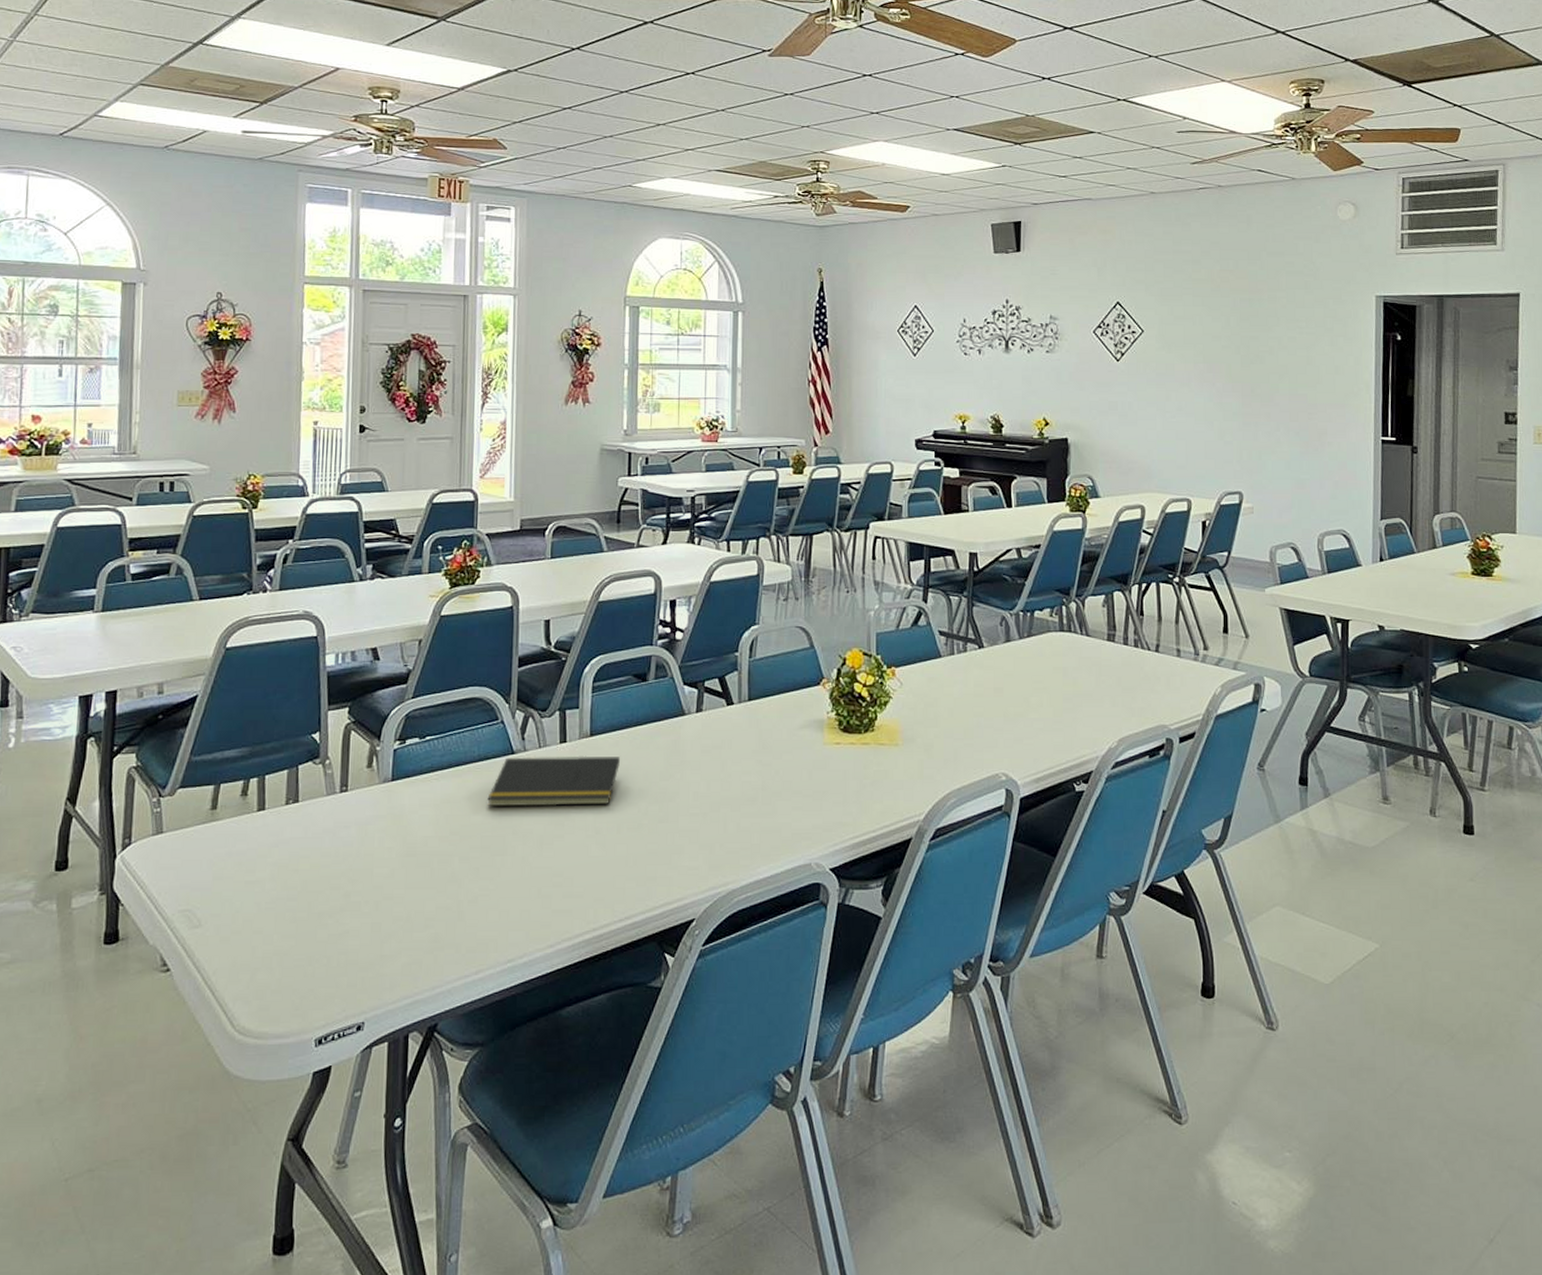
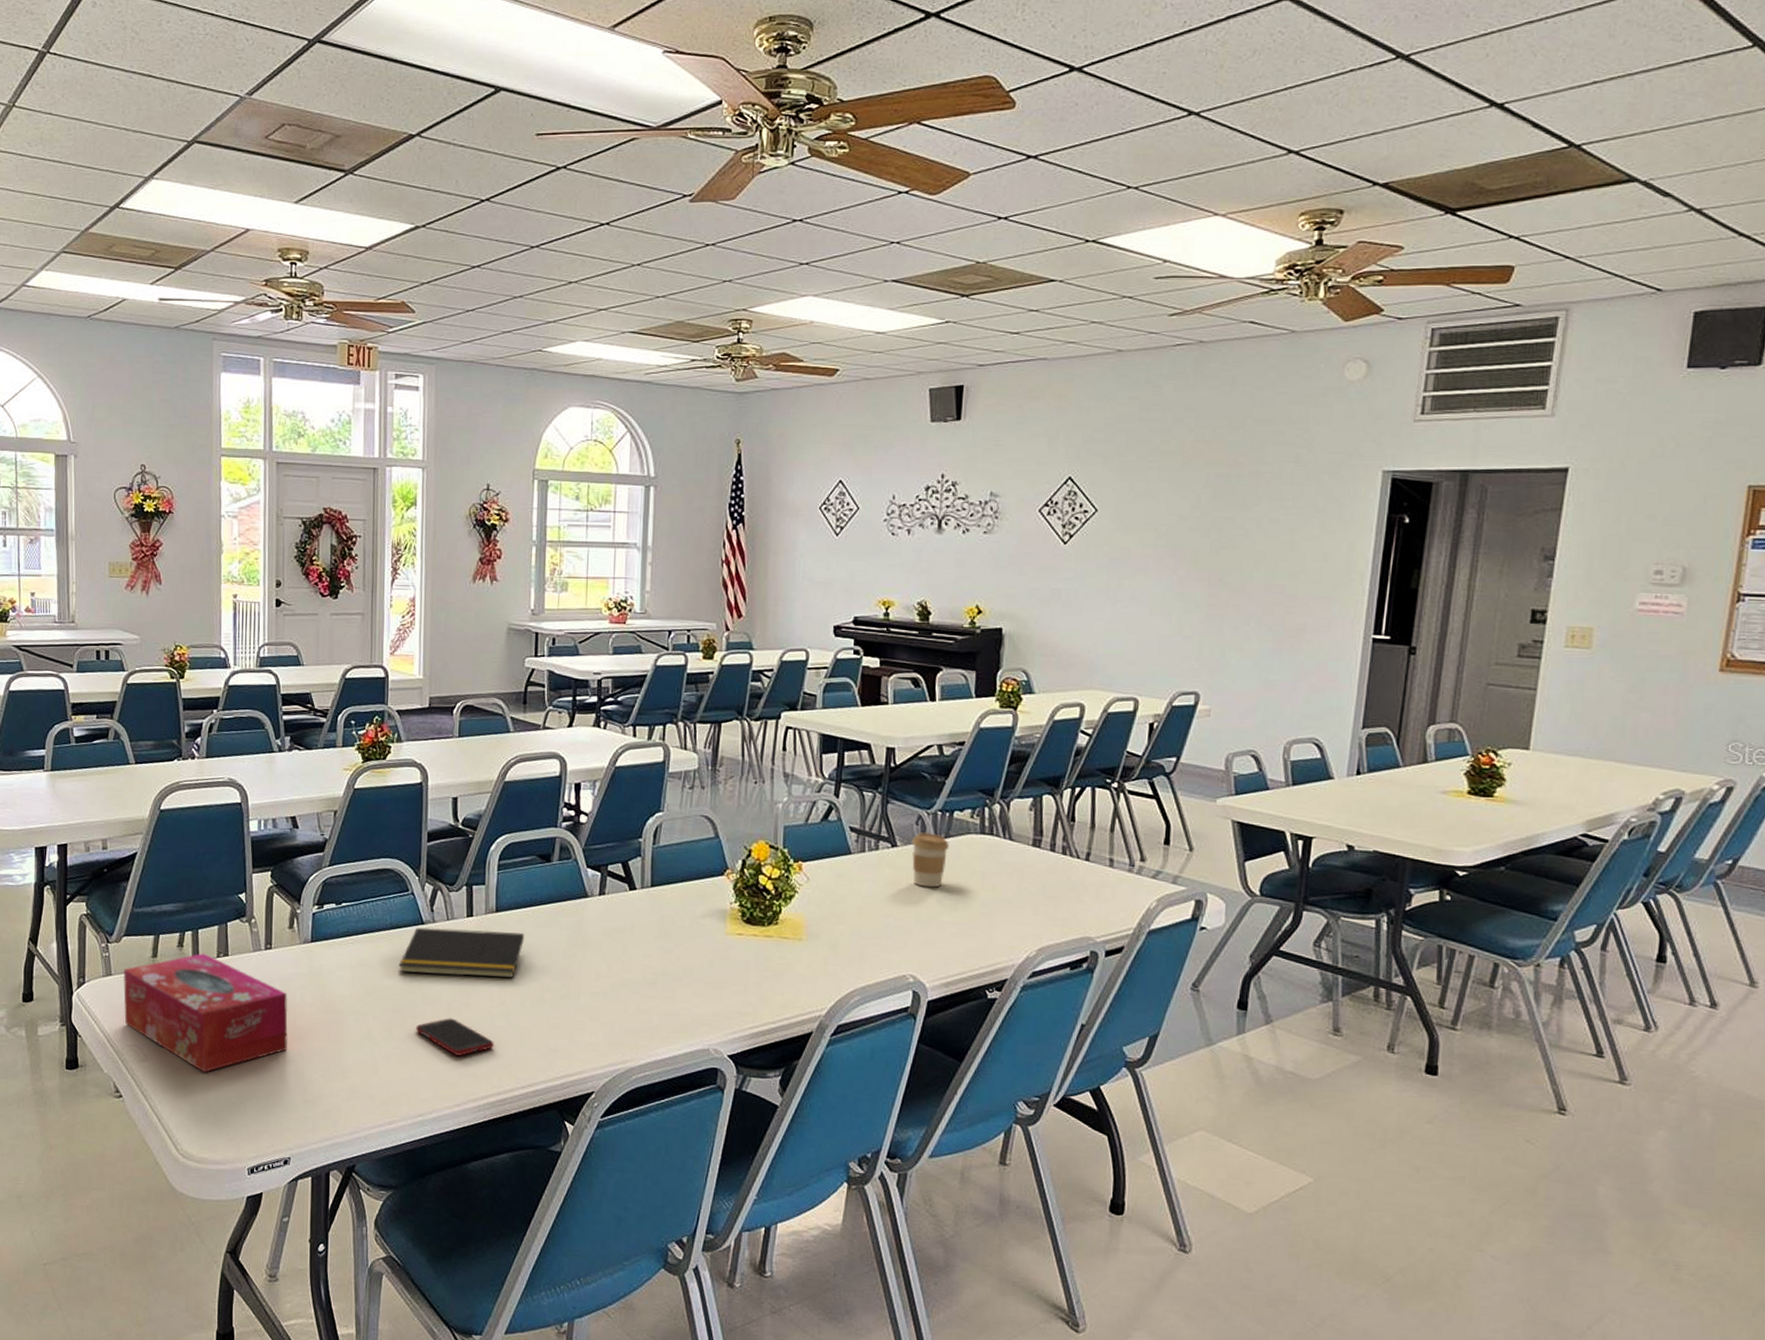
tissue box: none [175,801,365,935] -> present [123,953,288,1073]
cell phone: none [506,852,590,892] -> present [416,1018,495,1056]
coffee cup: none [997,632,1032,686] -> present [912,831,949,888]

